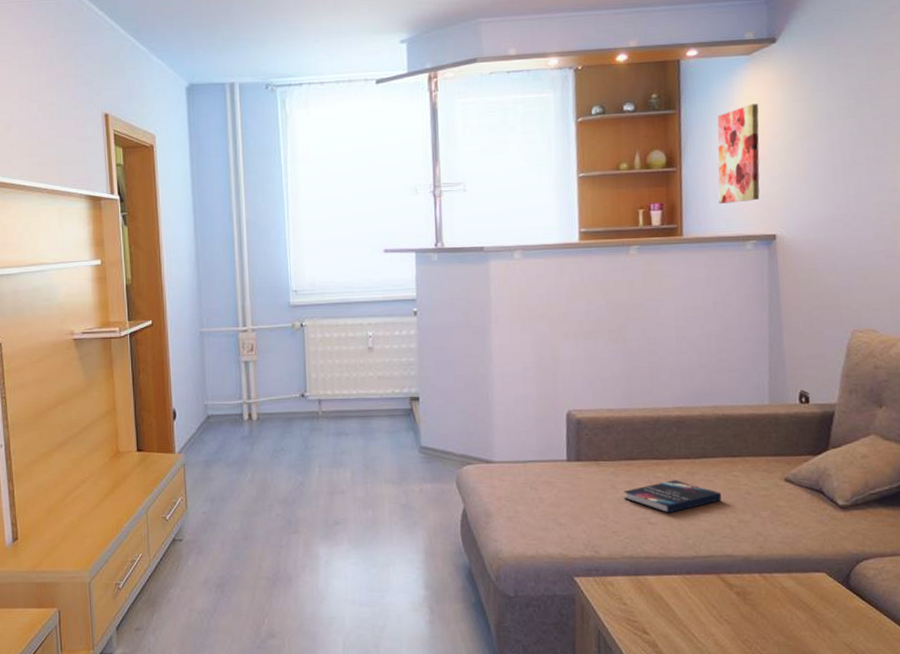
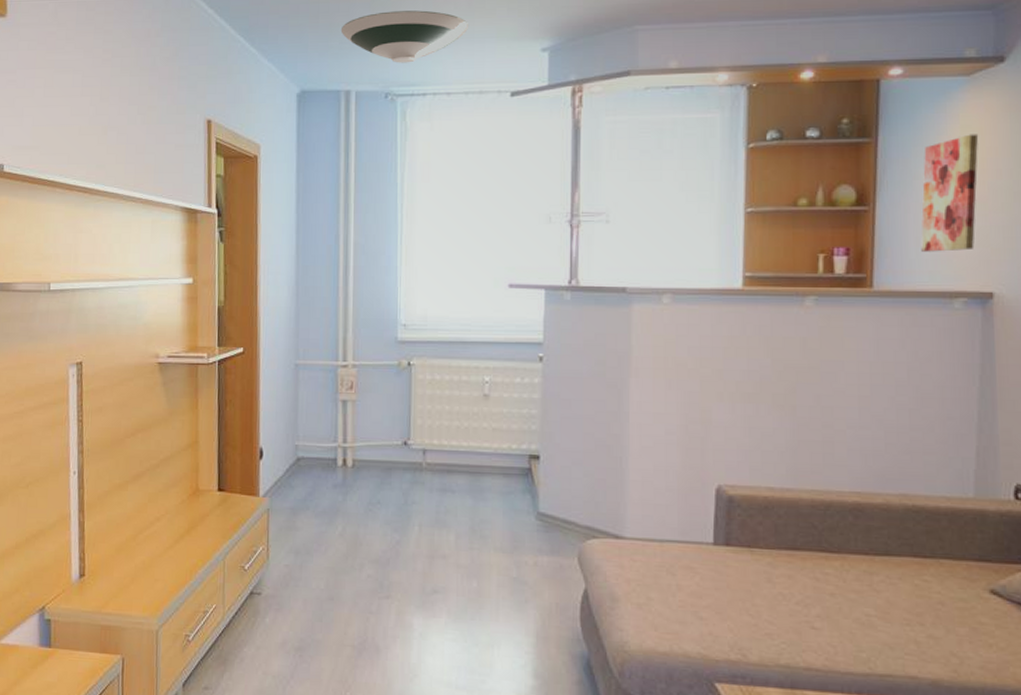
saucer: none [222,8,337,57] -> present [340,10,469,63]
hardback book: present [624,480,721,514] -> none [782,579,906,619]

